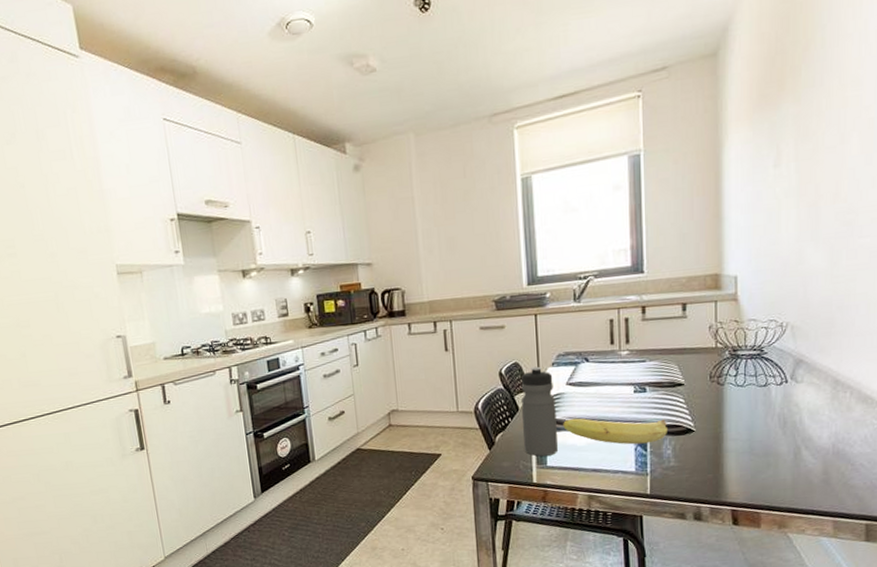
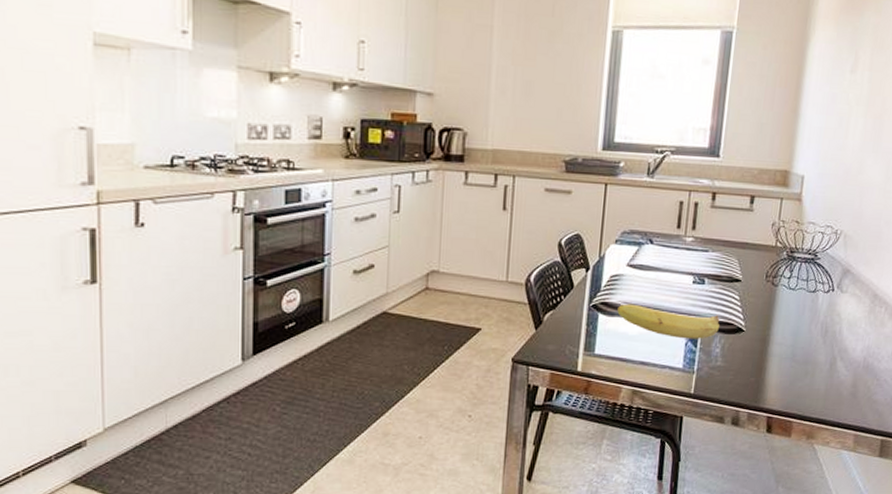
water bottle: present [520,366,558,457] -> none [573,241,614,342]

